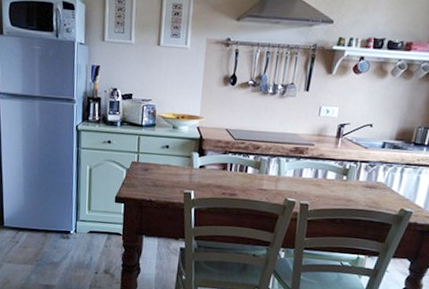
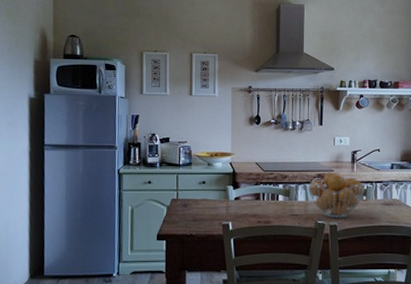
fruit basket: none [281,146,347,198] -> present [308,172,365,218]

